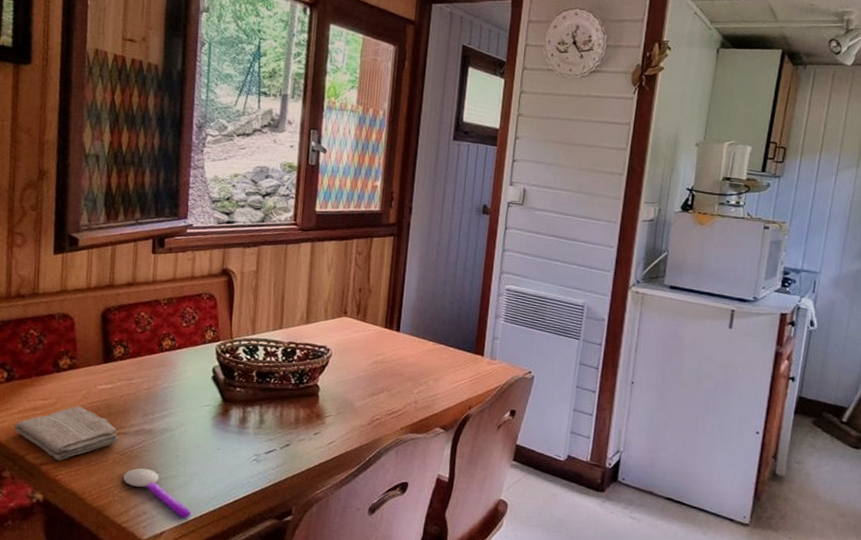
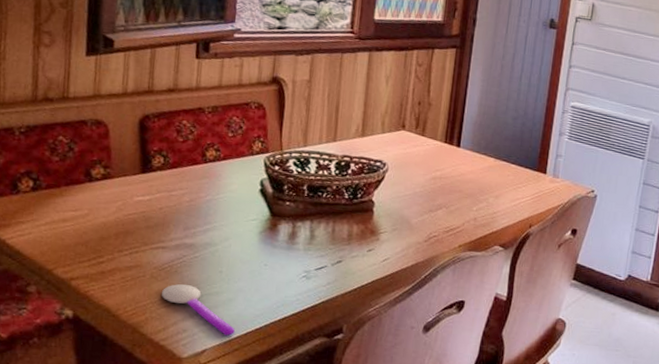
washcloth: present [13,406,119,461] -> none [40,218,158,275]

